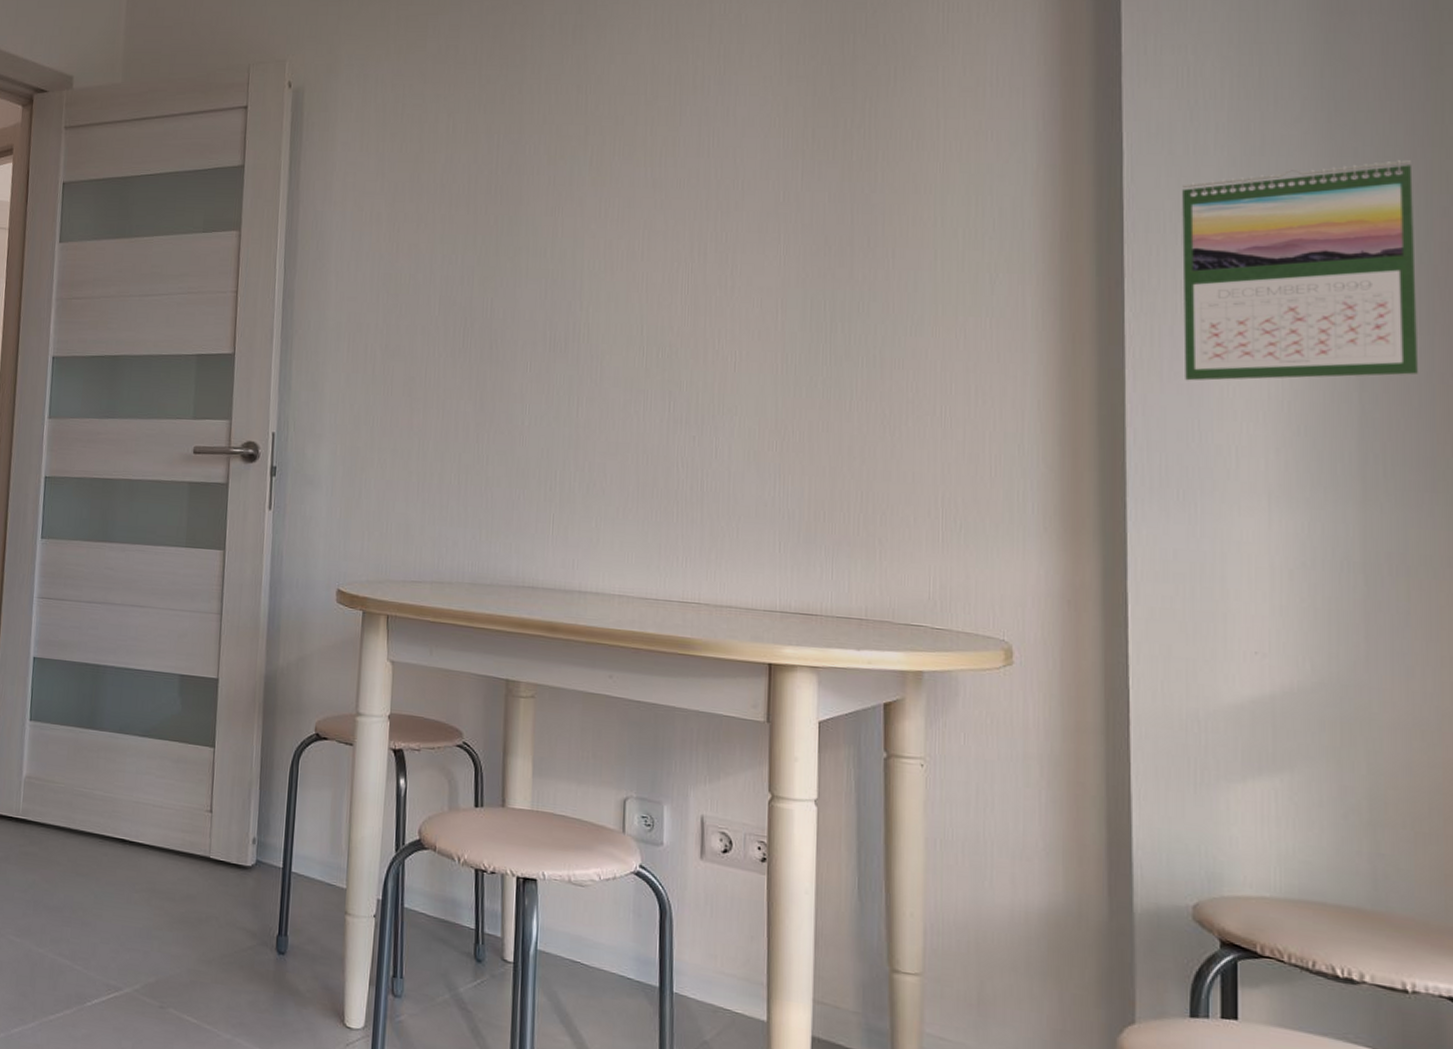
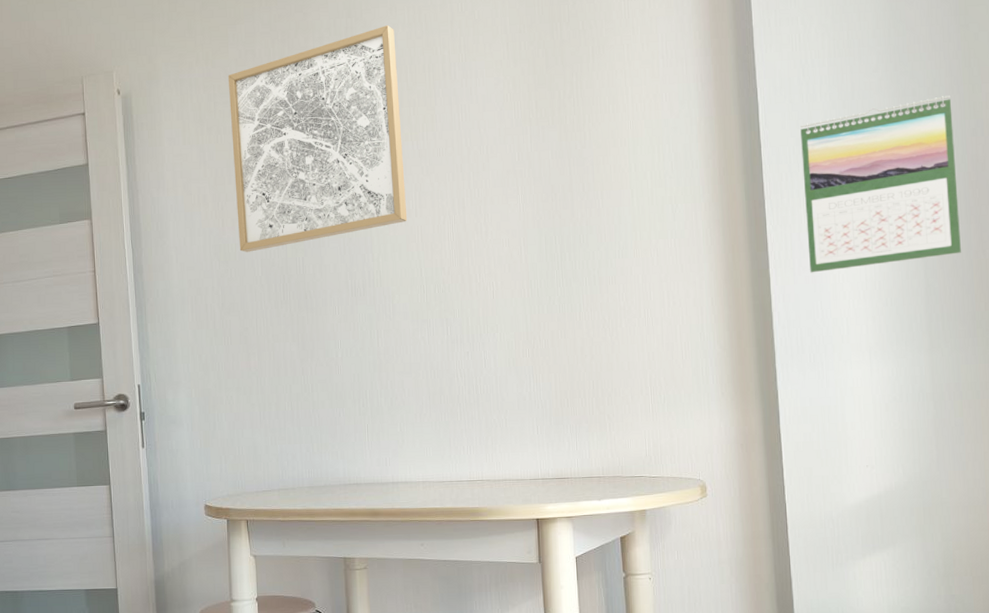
wall art: none [414,26,635,286] -> present [227,25,408,252]

